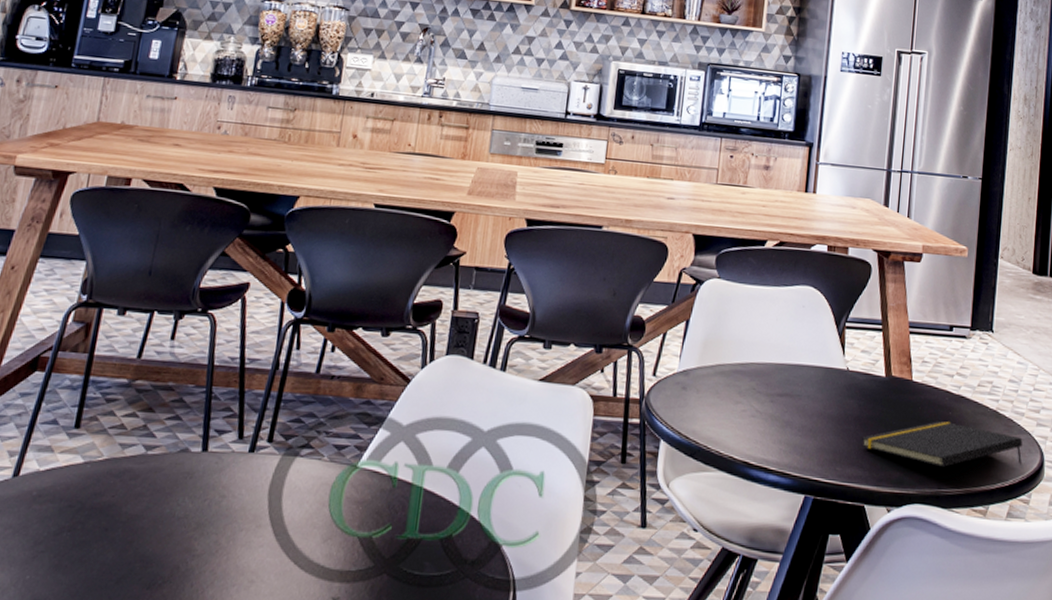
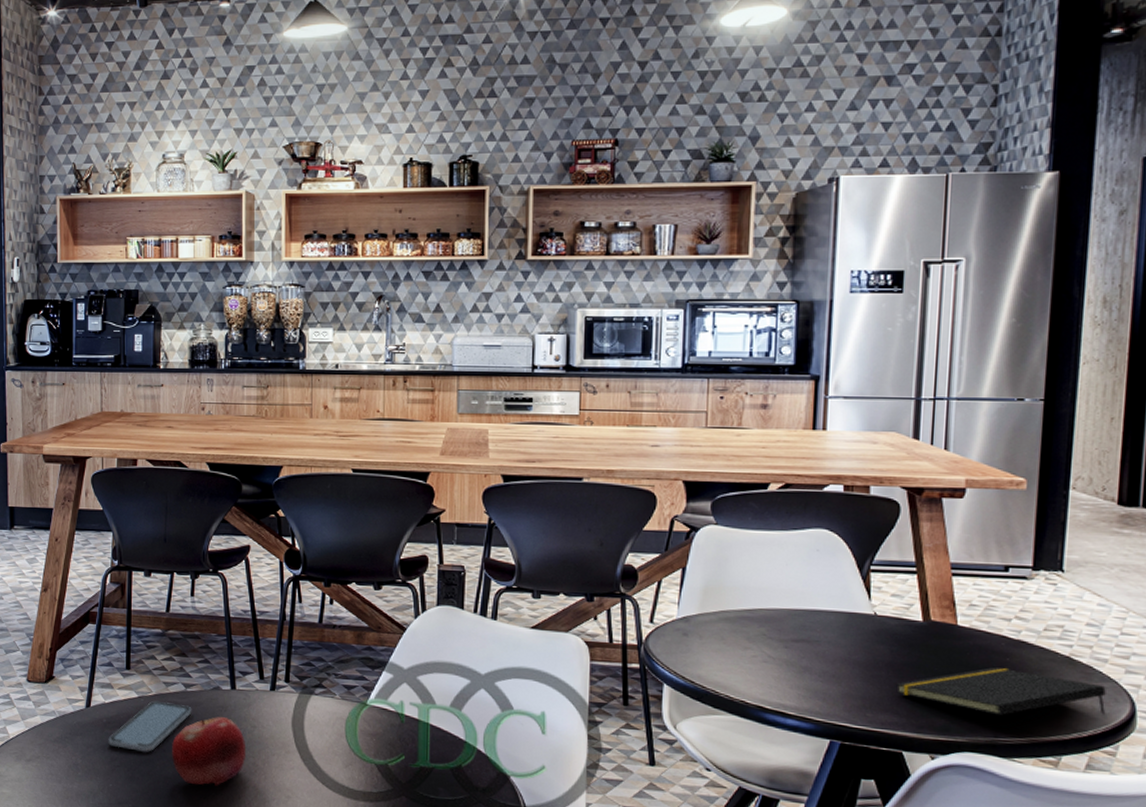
smartphone: none [34,467,150,534] -> present [108,700,192,753]
fruit: none [114,485,210,572] -> present [171,717,247,786]

